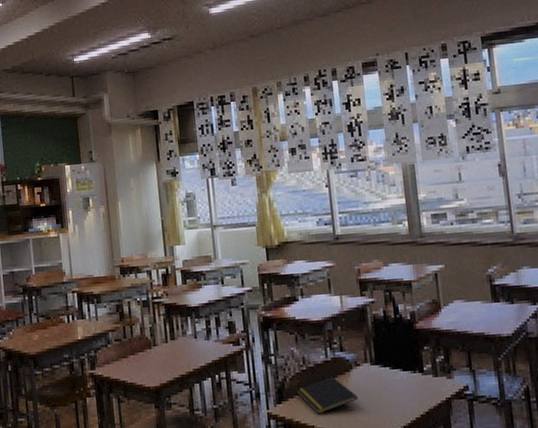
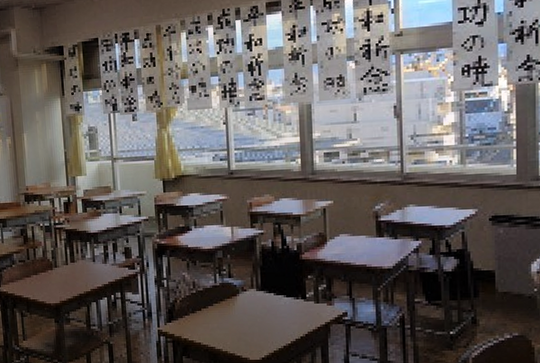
notepad: present [296,377,358,415] -> none [186,300,243,333]

